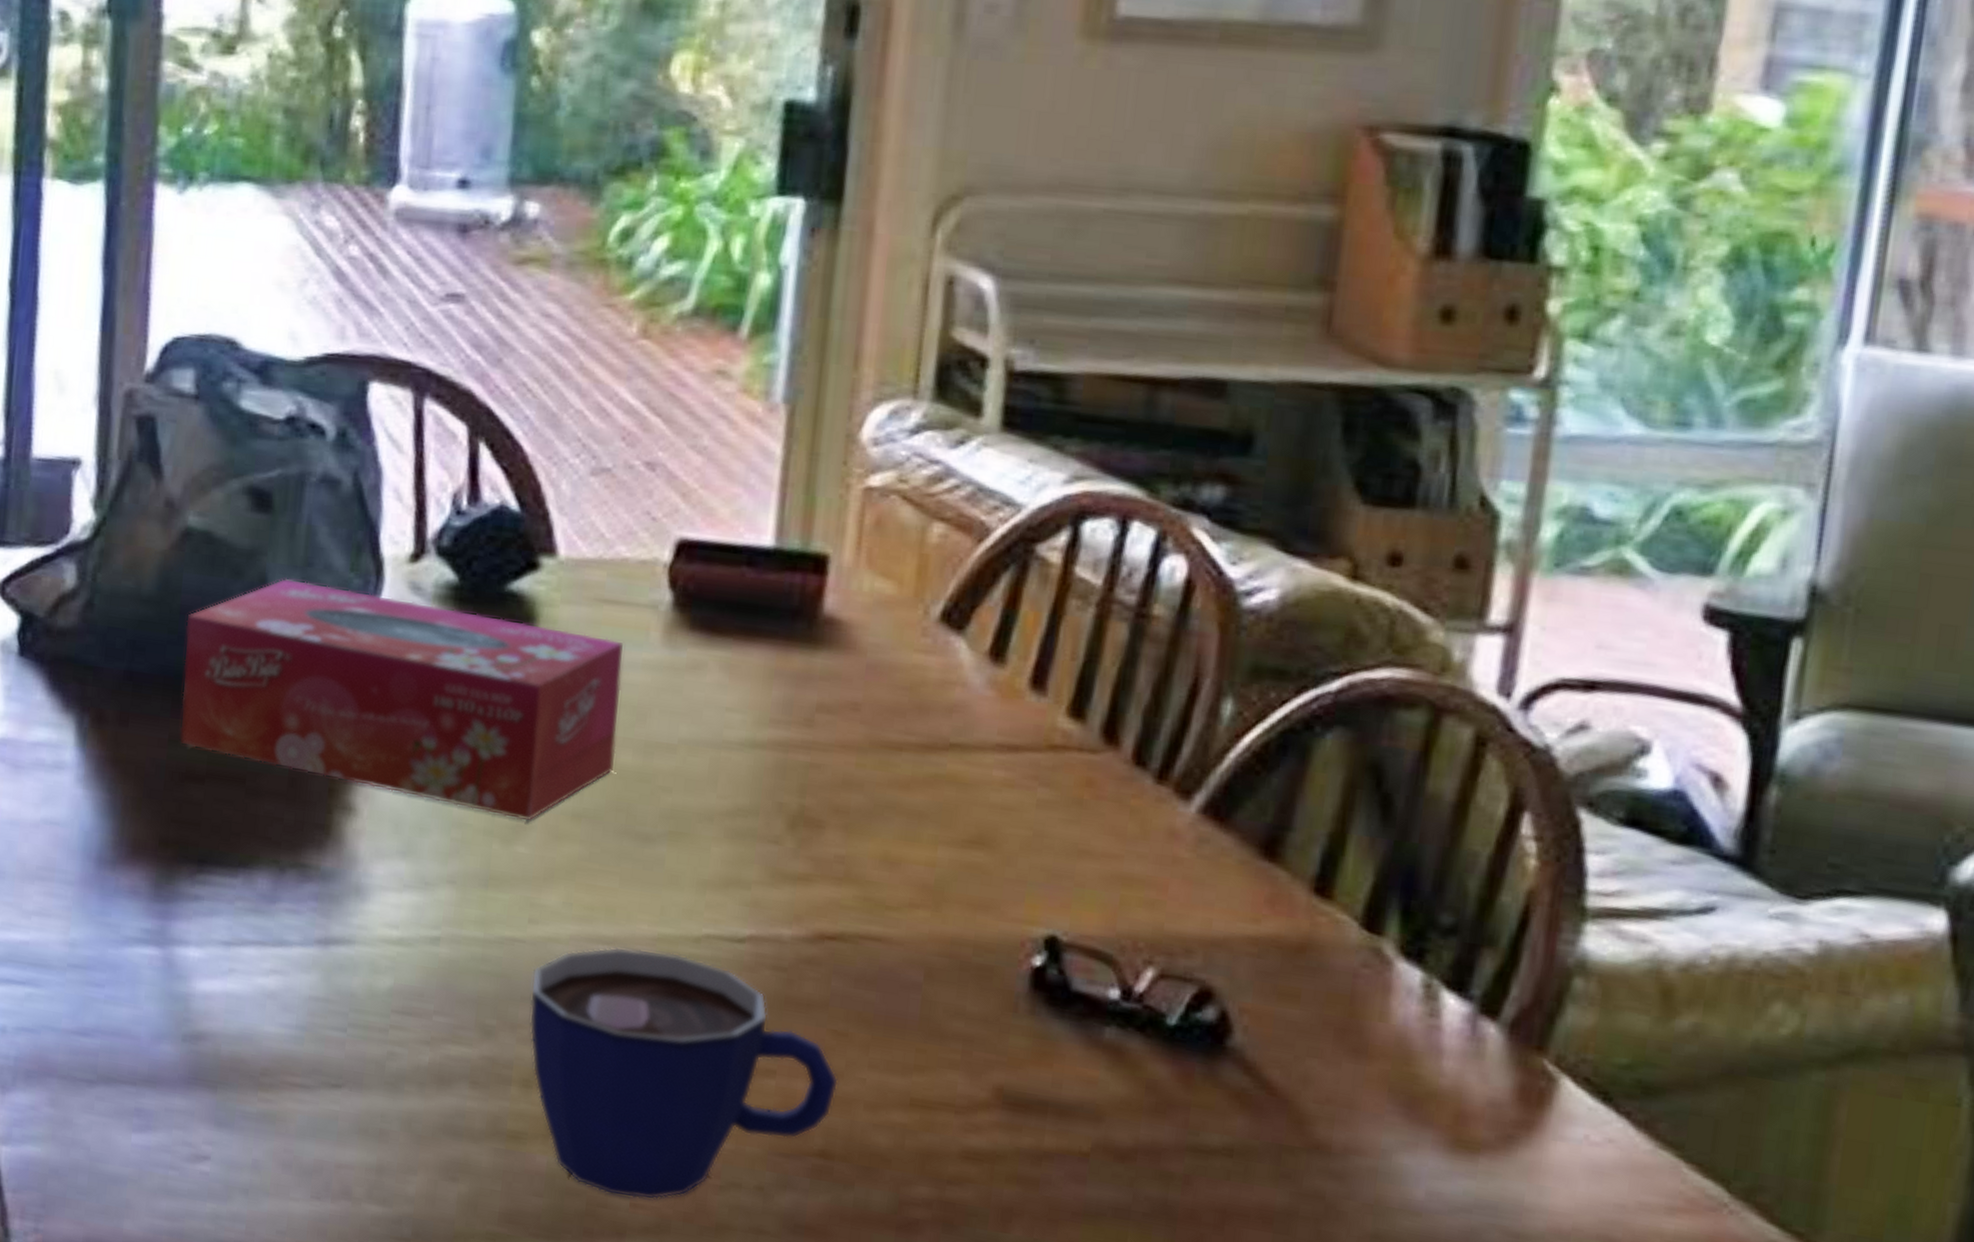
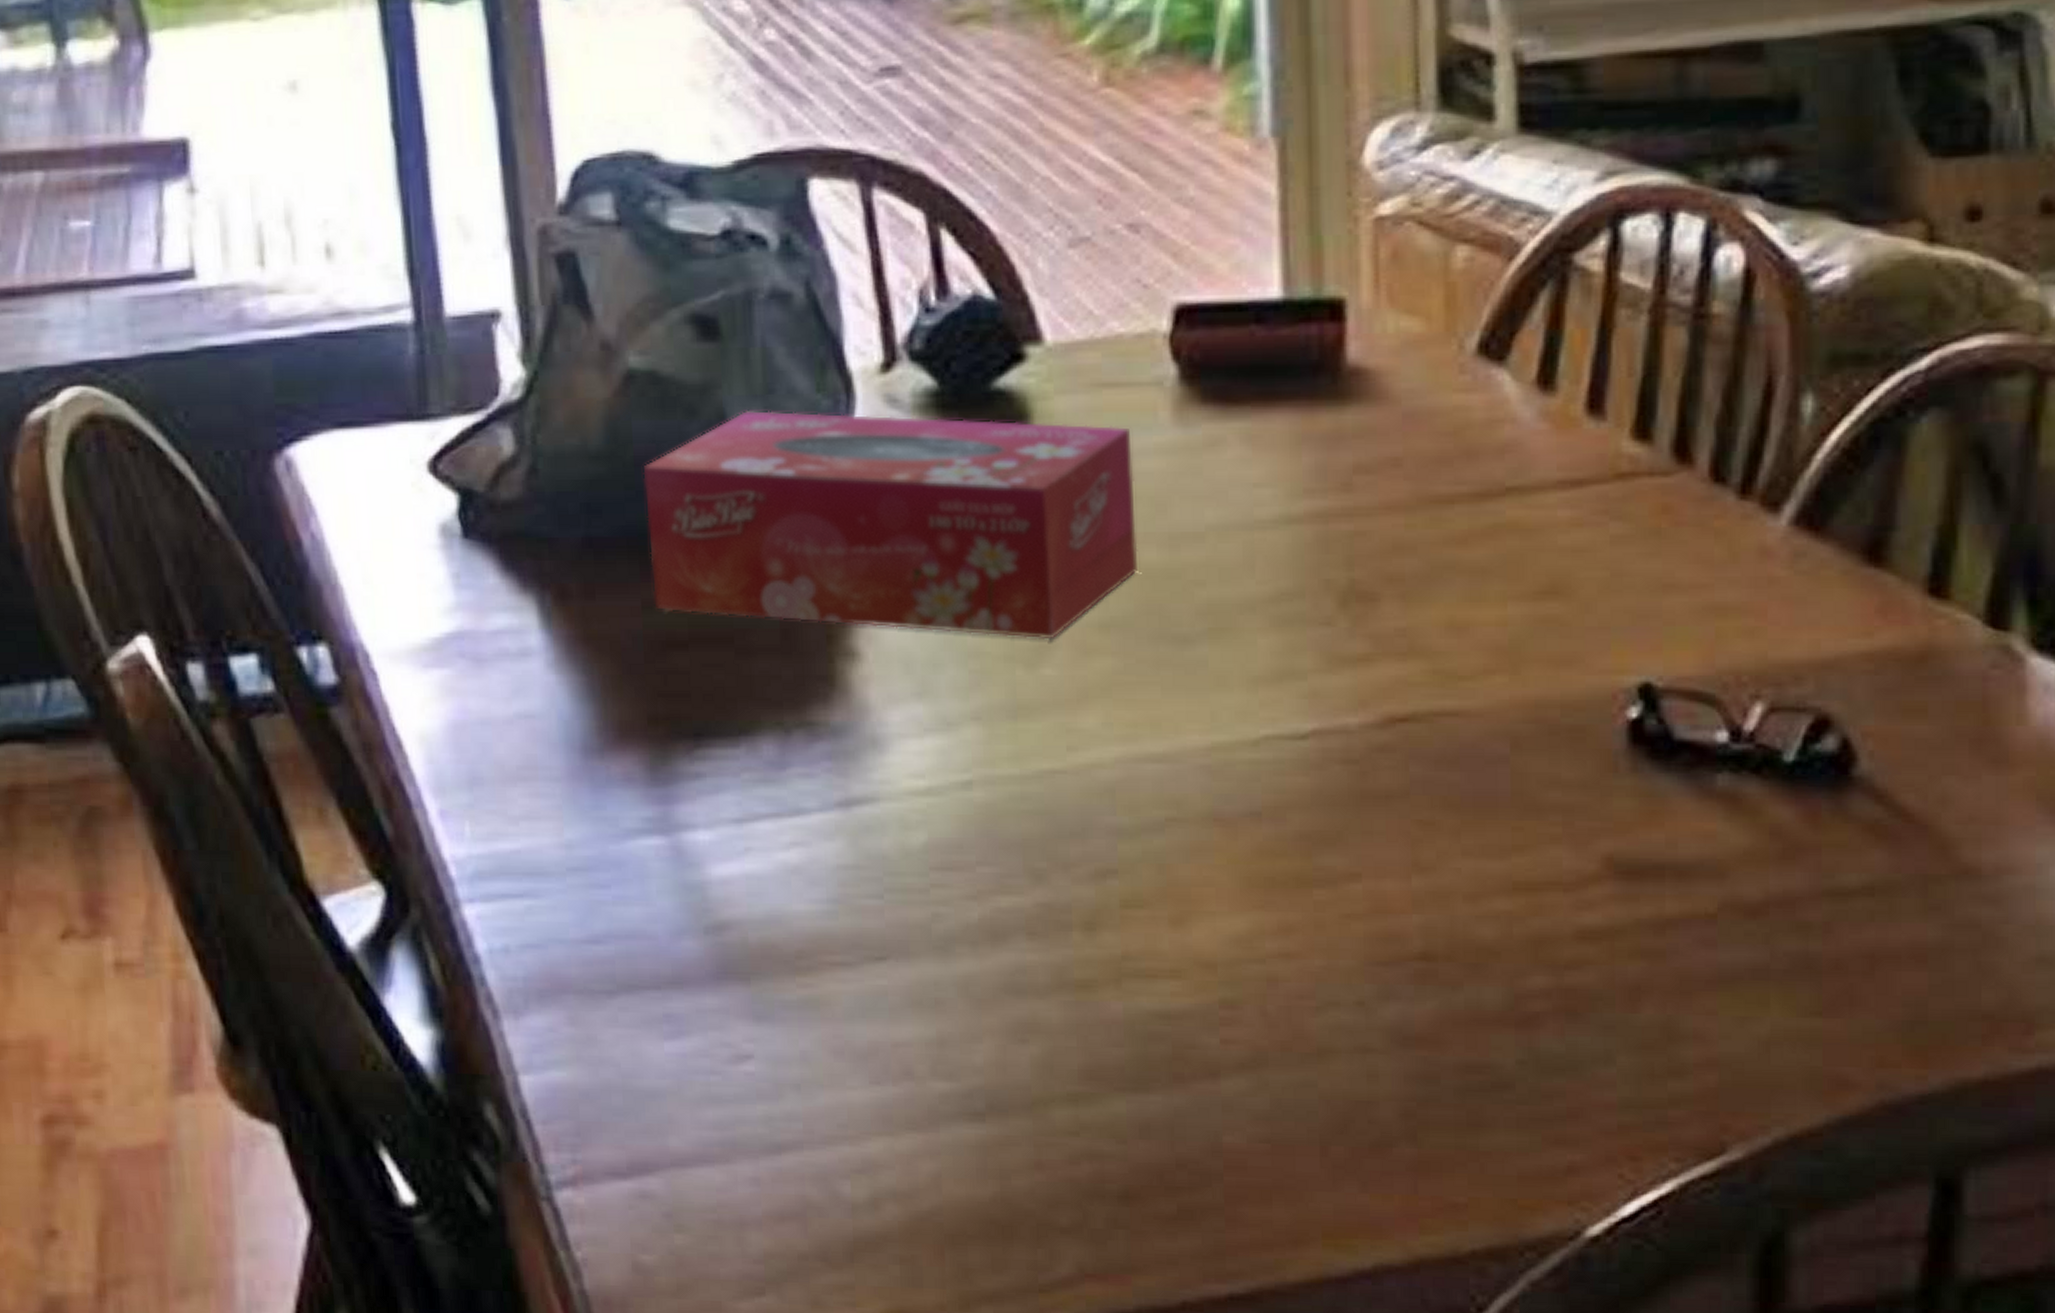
cup: present [529,946,839,1200] -> none [1079,761,1432,1034]

